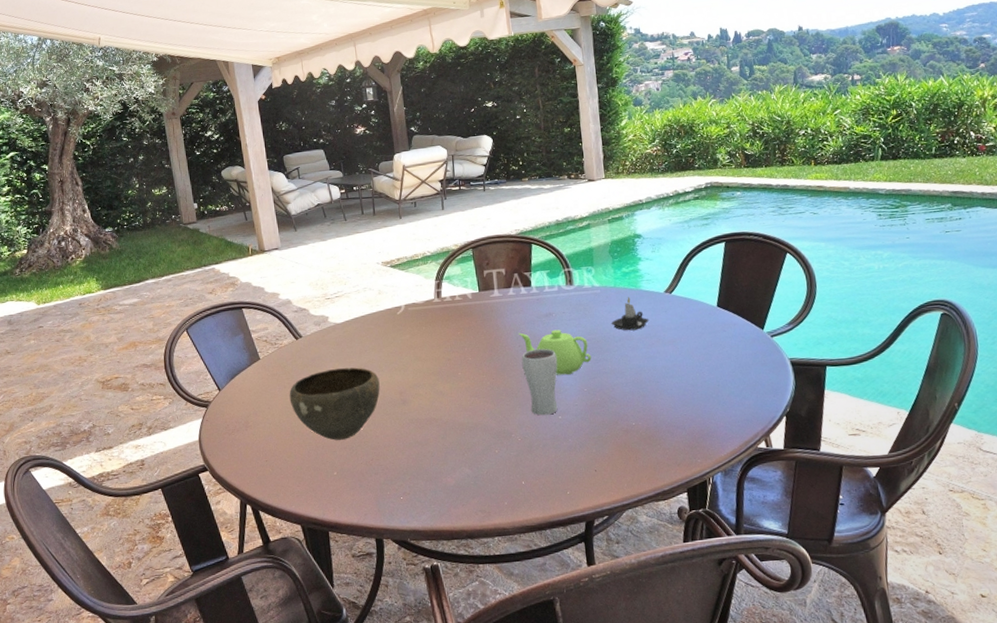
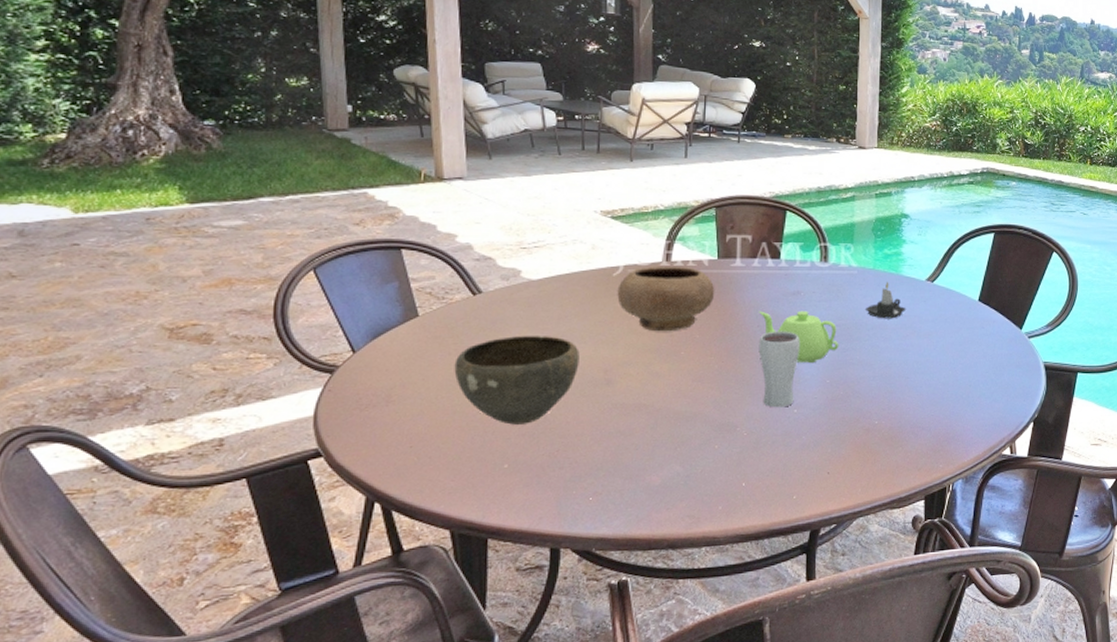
bowl: none [402,301,480,358] -> present [617,266,715,332]

